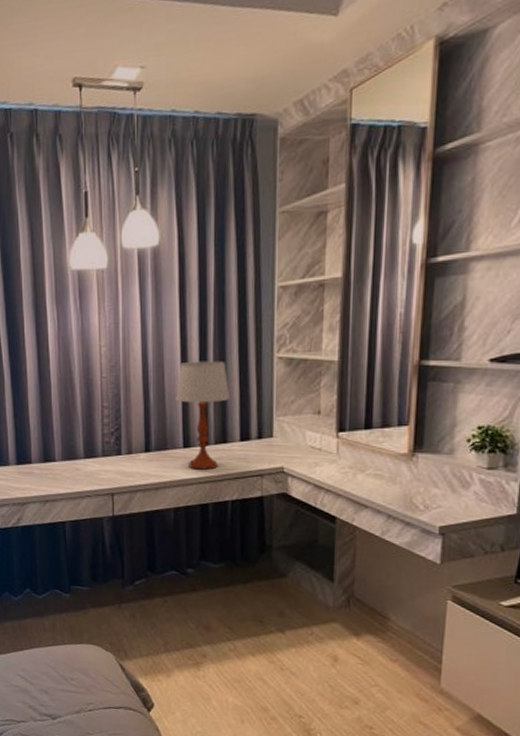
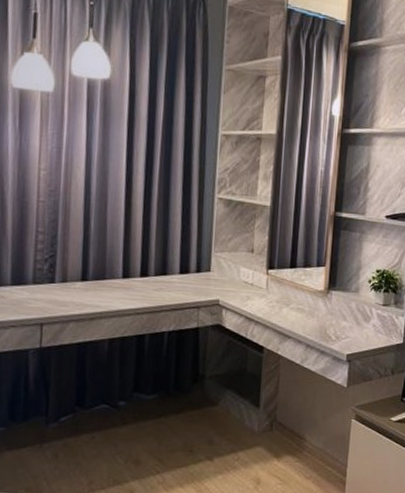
table lamp: present [176,361,230,470] -> none [117,194,173,301]

